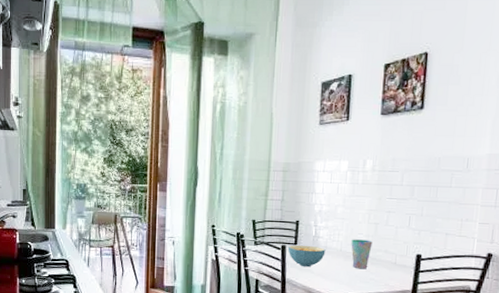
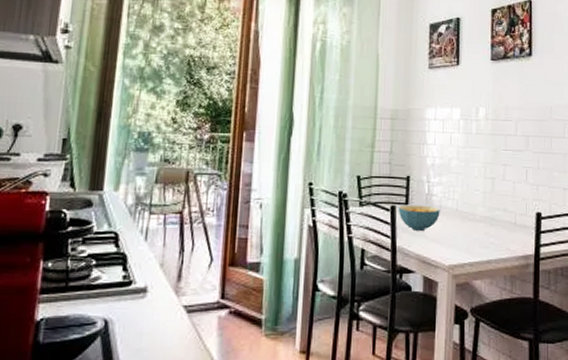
cup: present [351,239,373,270] -> none [467,196,490,232]

